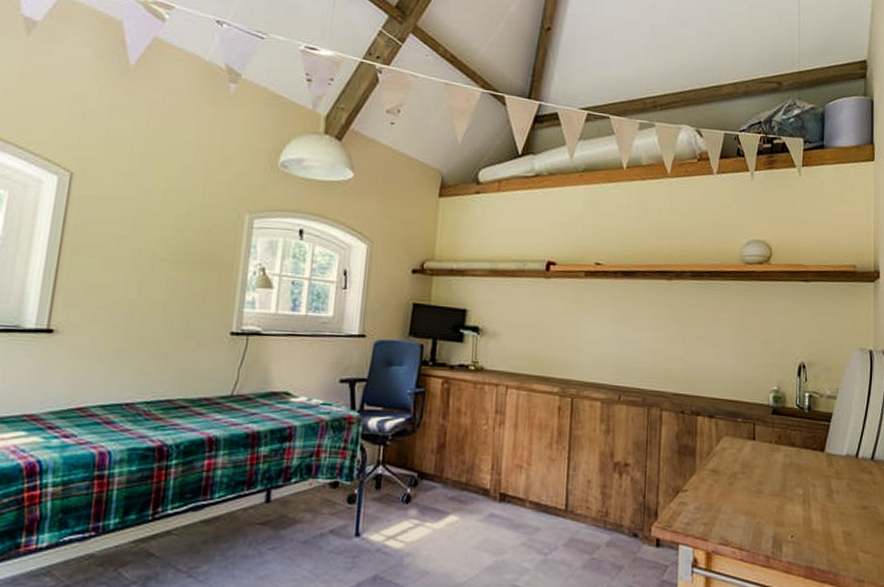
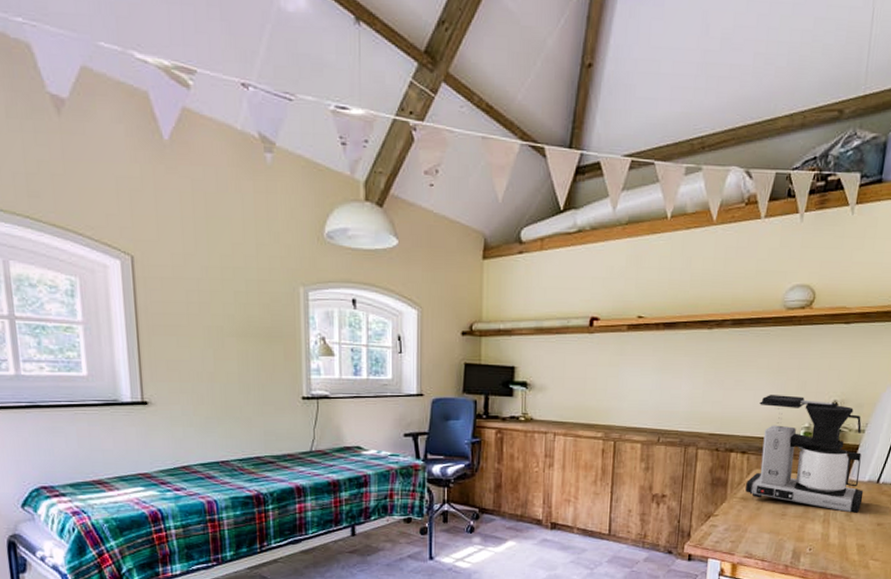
coffee maker: none [716,353,843,493] -> present [745,395,864,513]

